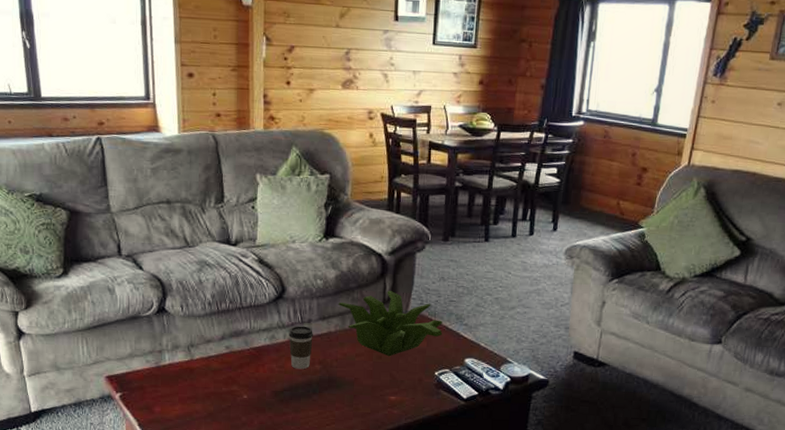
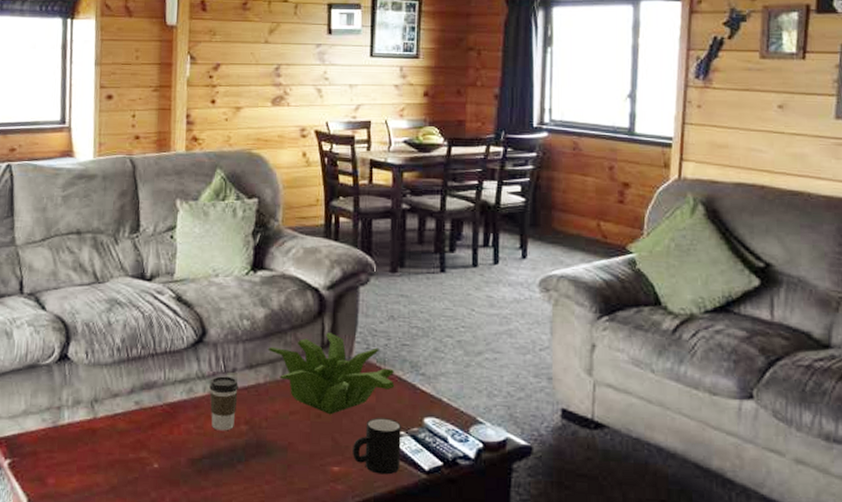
mug: none [406,359,446,402] -> present [353,418,401,475]

